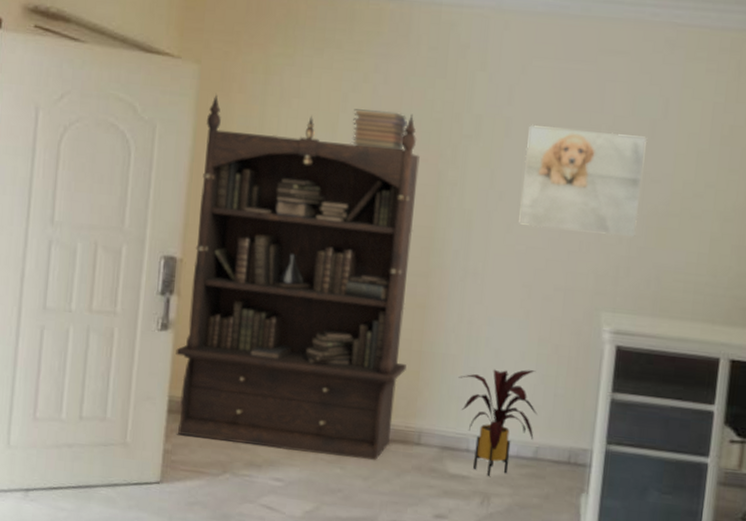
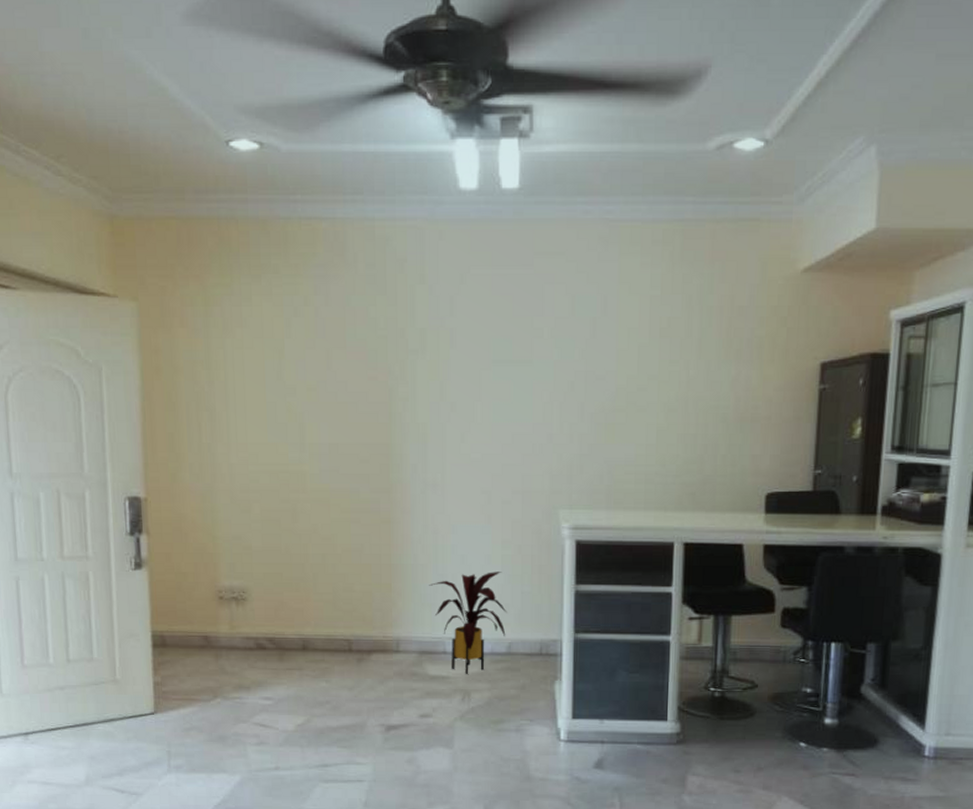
bookcase: present [176,93,420,461] -> none [151,329,378,672]
book stack: present [351,109,407,151] -> none [298,333,353,372]
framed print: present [519,124,647,237] -> none [472,333,588,436]

